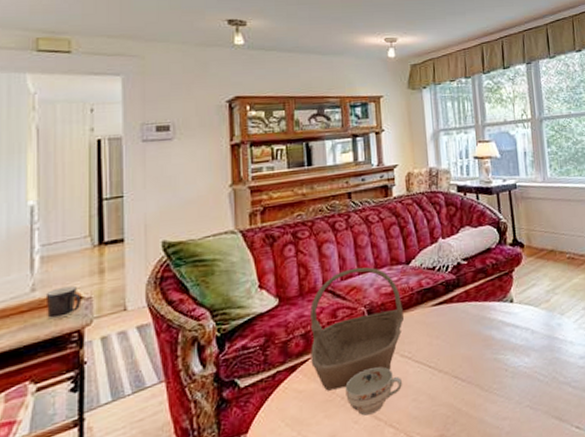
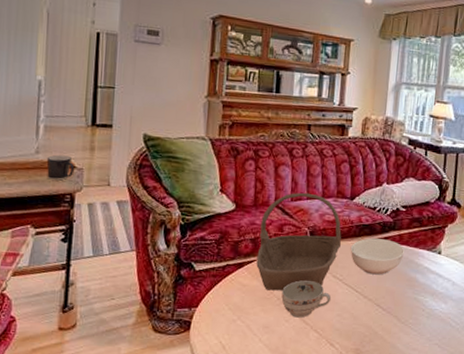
bowl: none [414,299,474,344] -> present [350,238,405,275]

